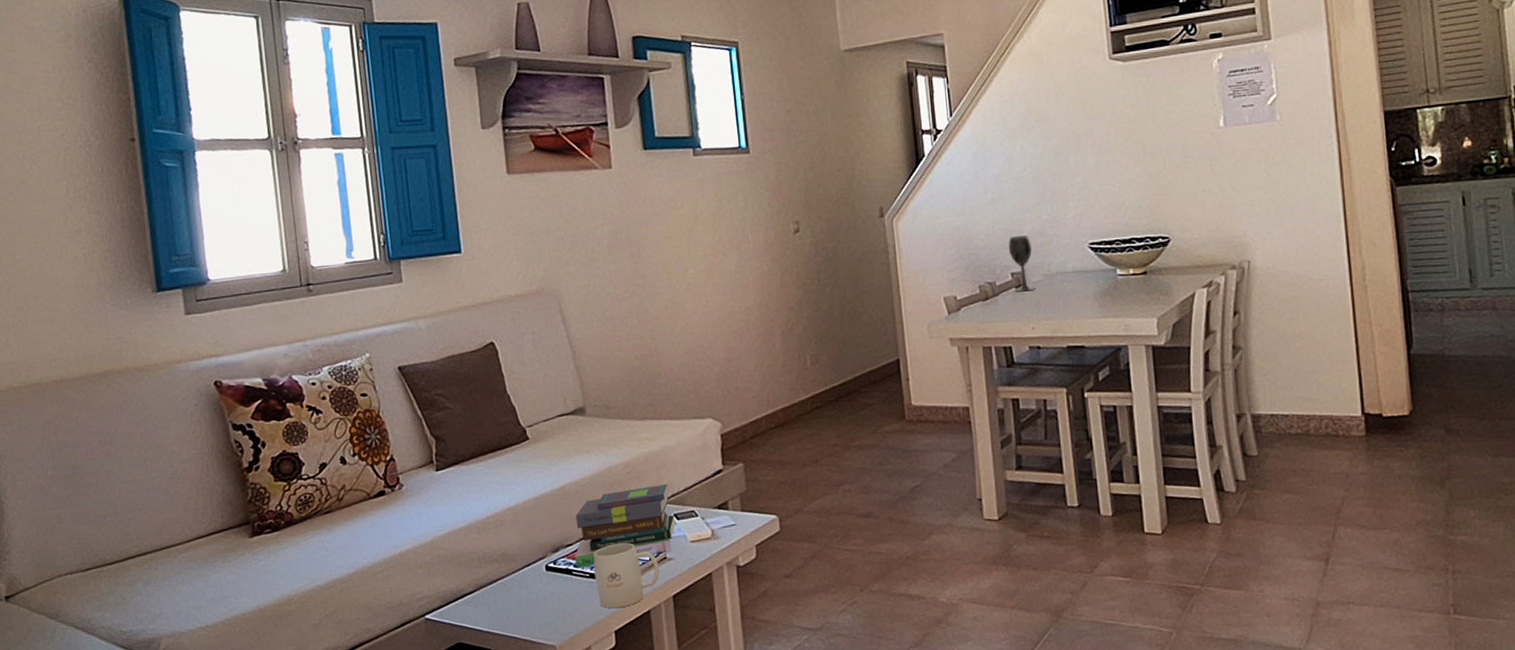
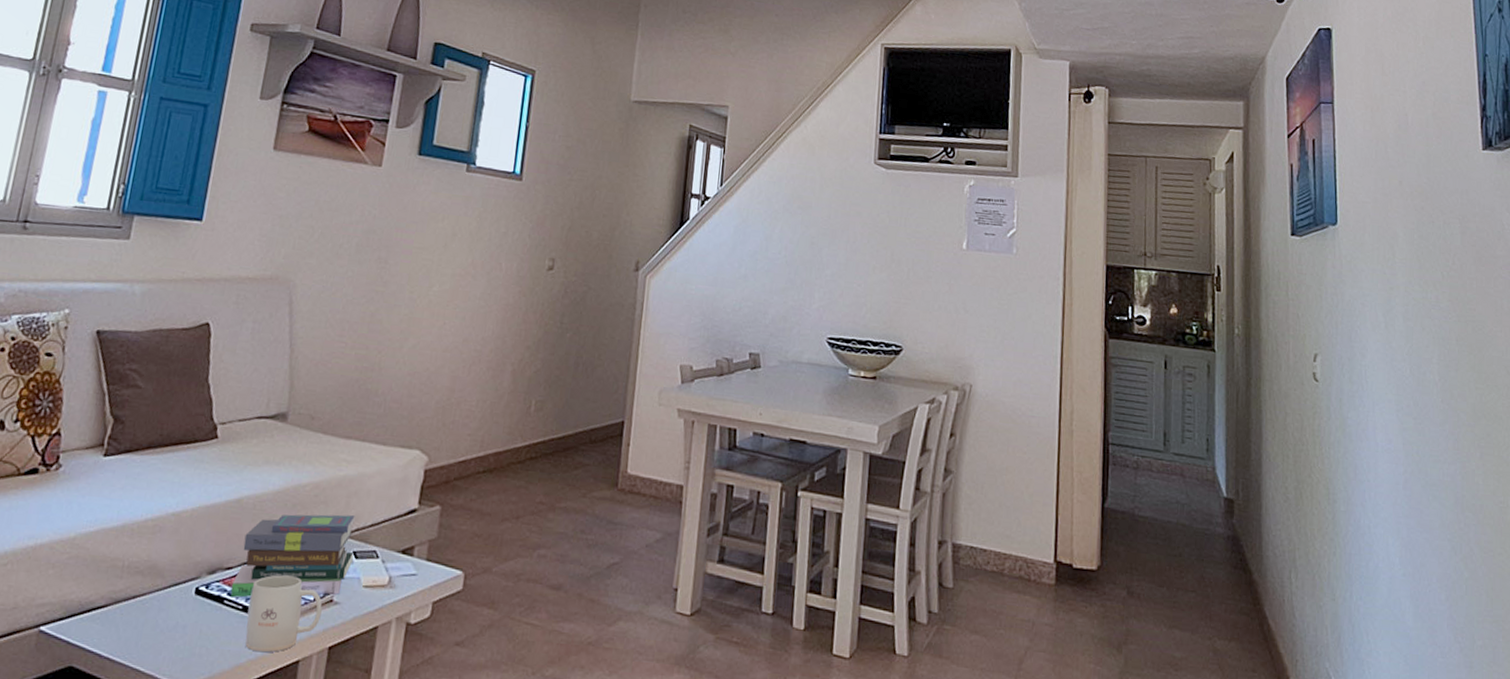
wine glass: present [1008,235,1036,292] -> none [749,316,774,375]

